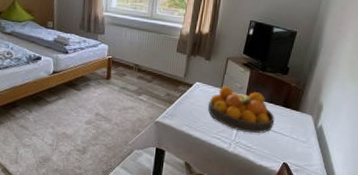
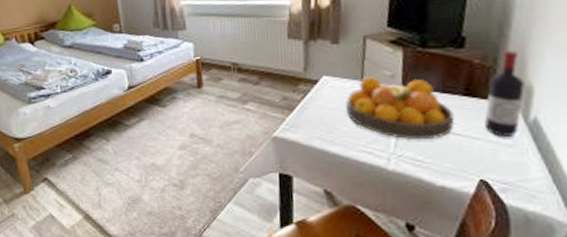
wine bottle: none [292,80,318,136] -> present [484,51,525,137]

